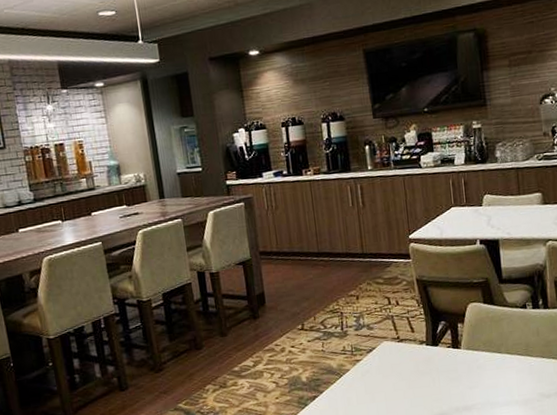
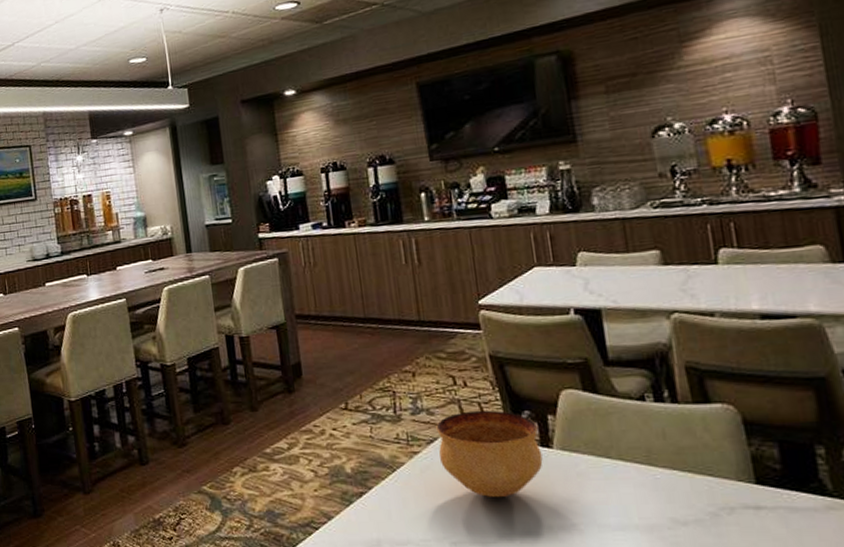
bowl: none [374,322,454,391] -> present [436,410,543,497]

